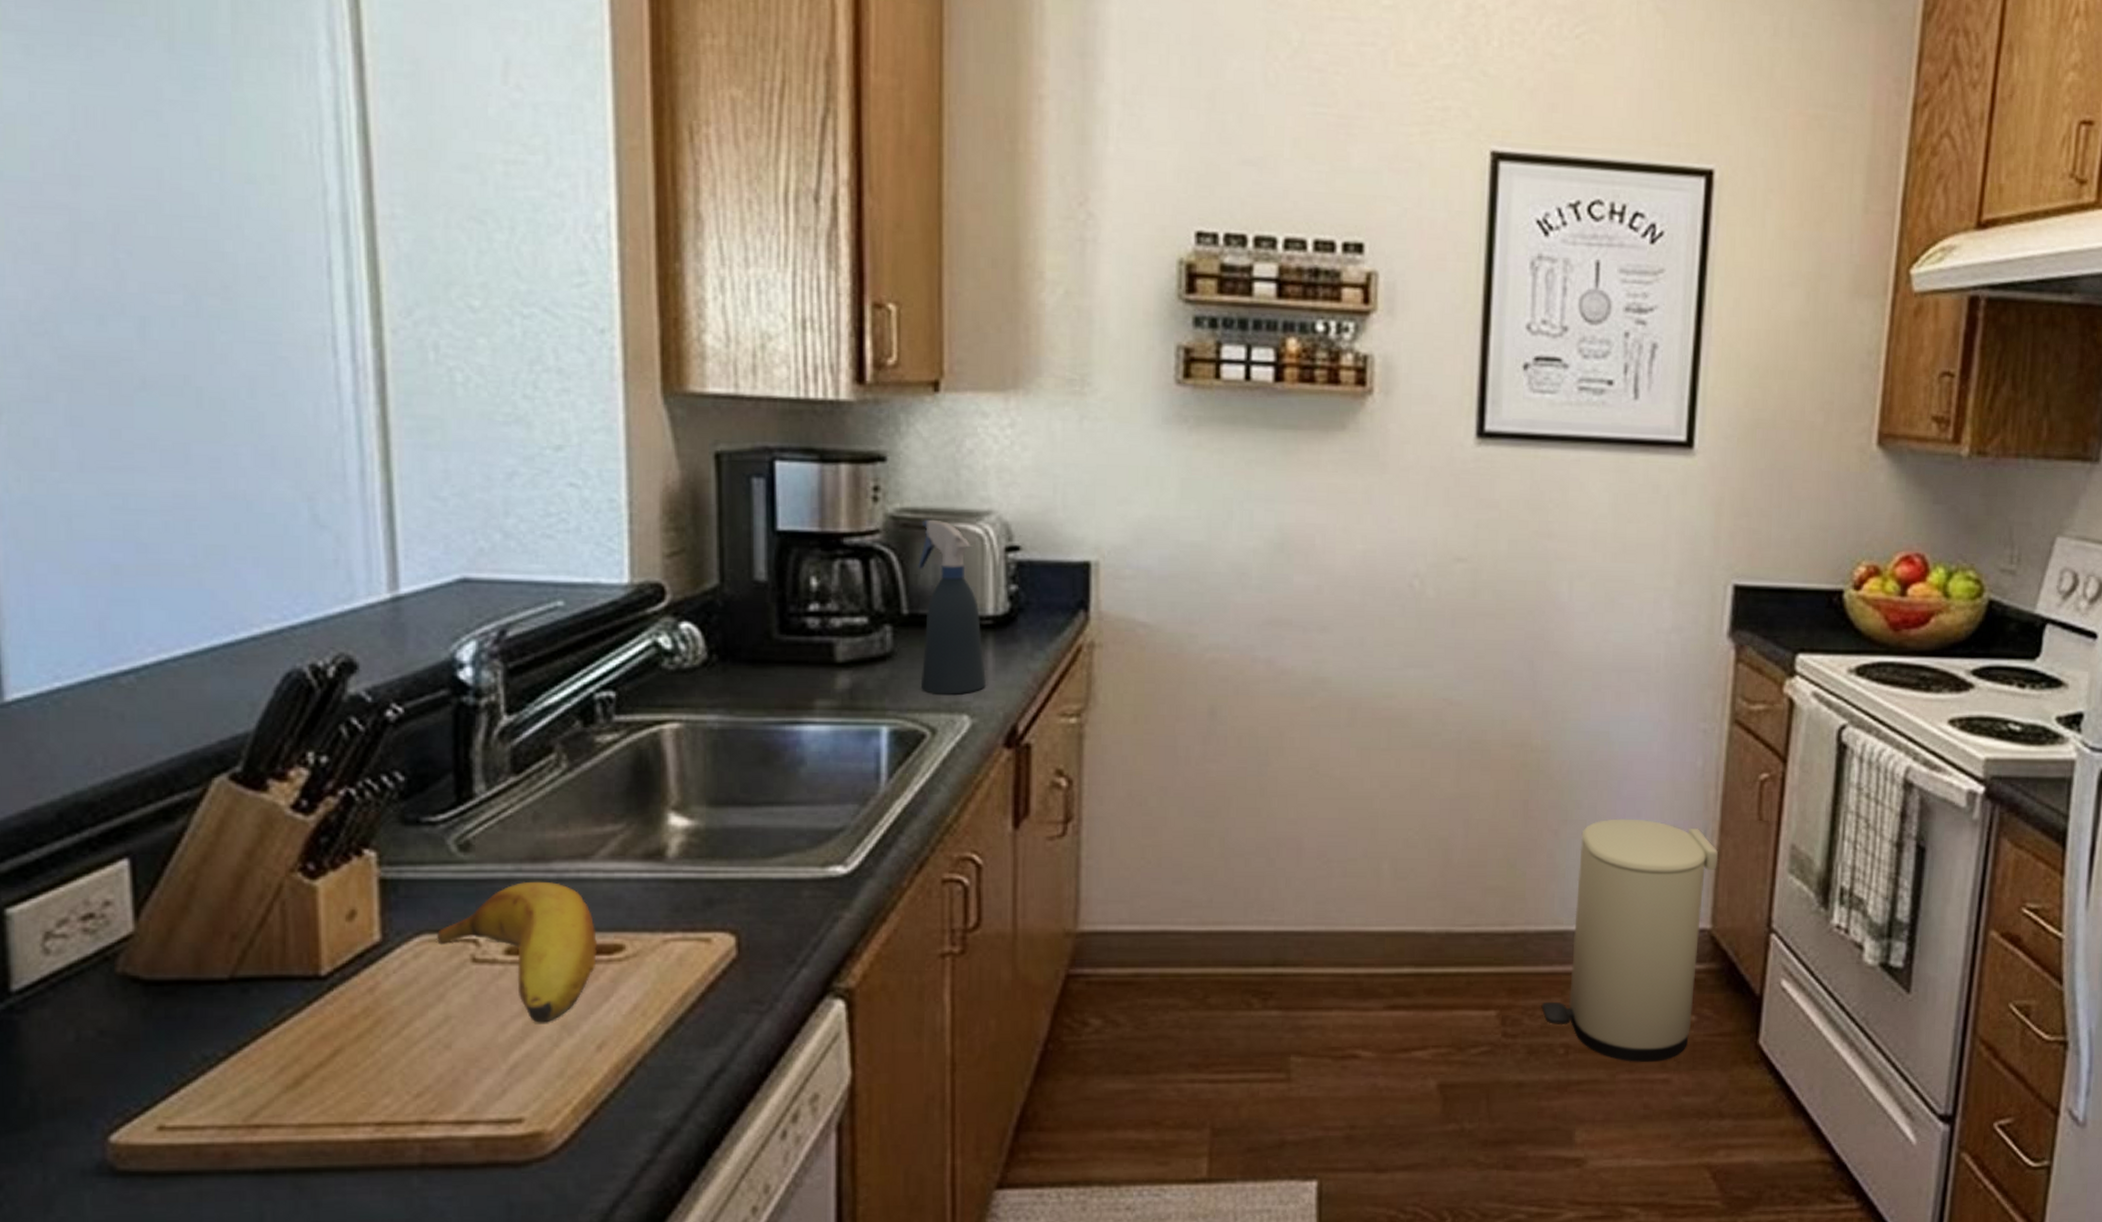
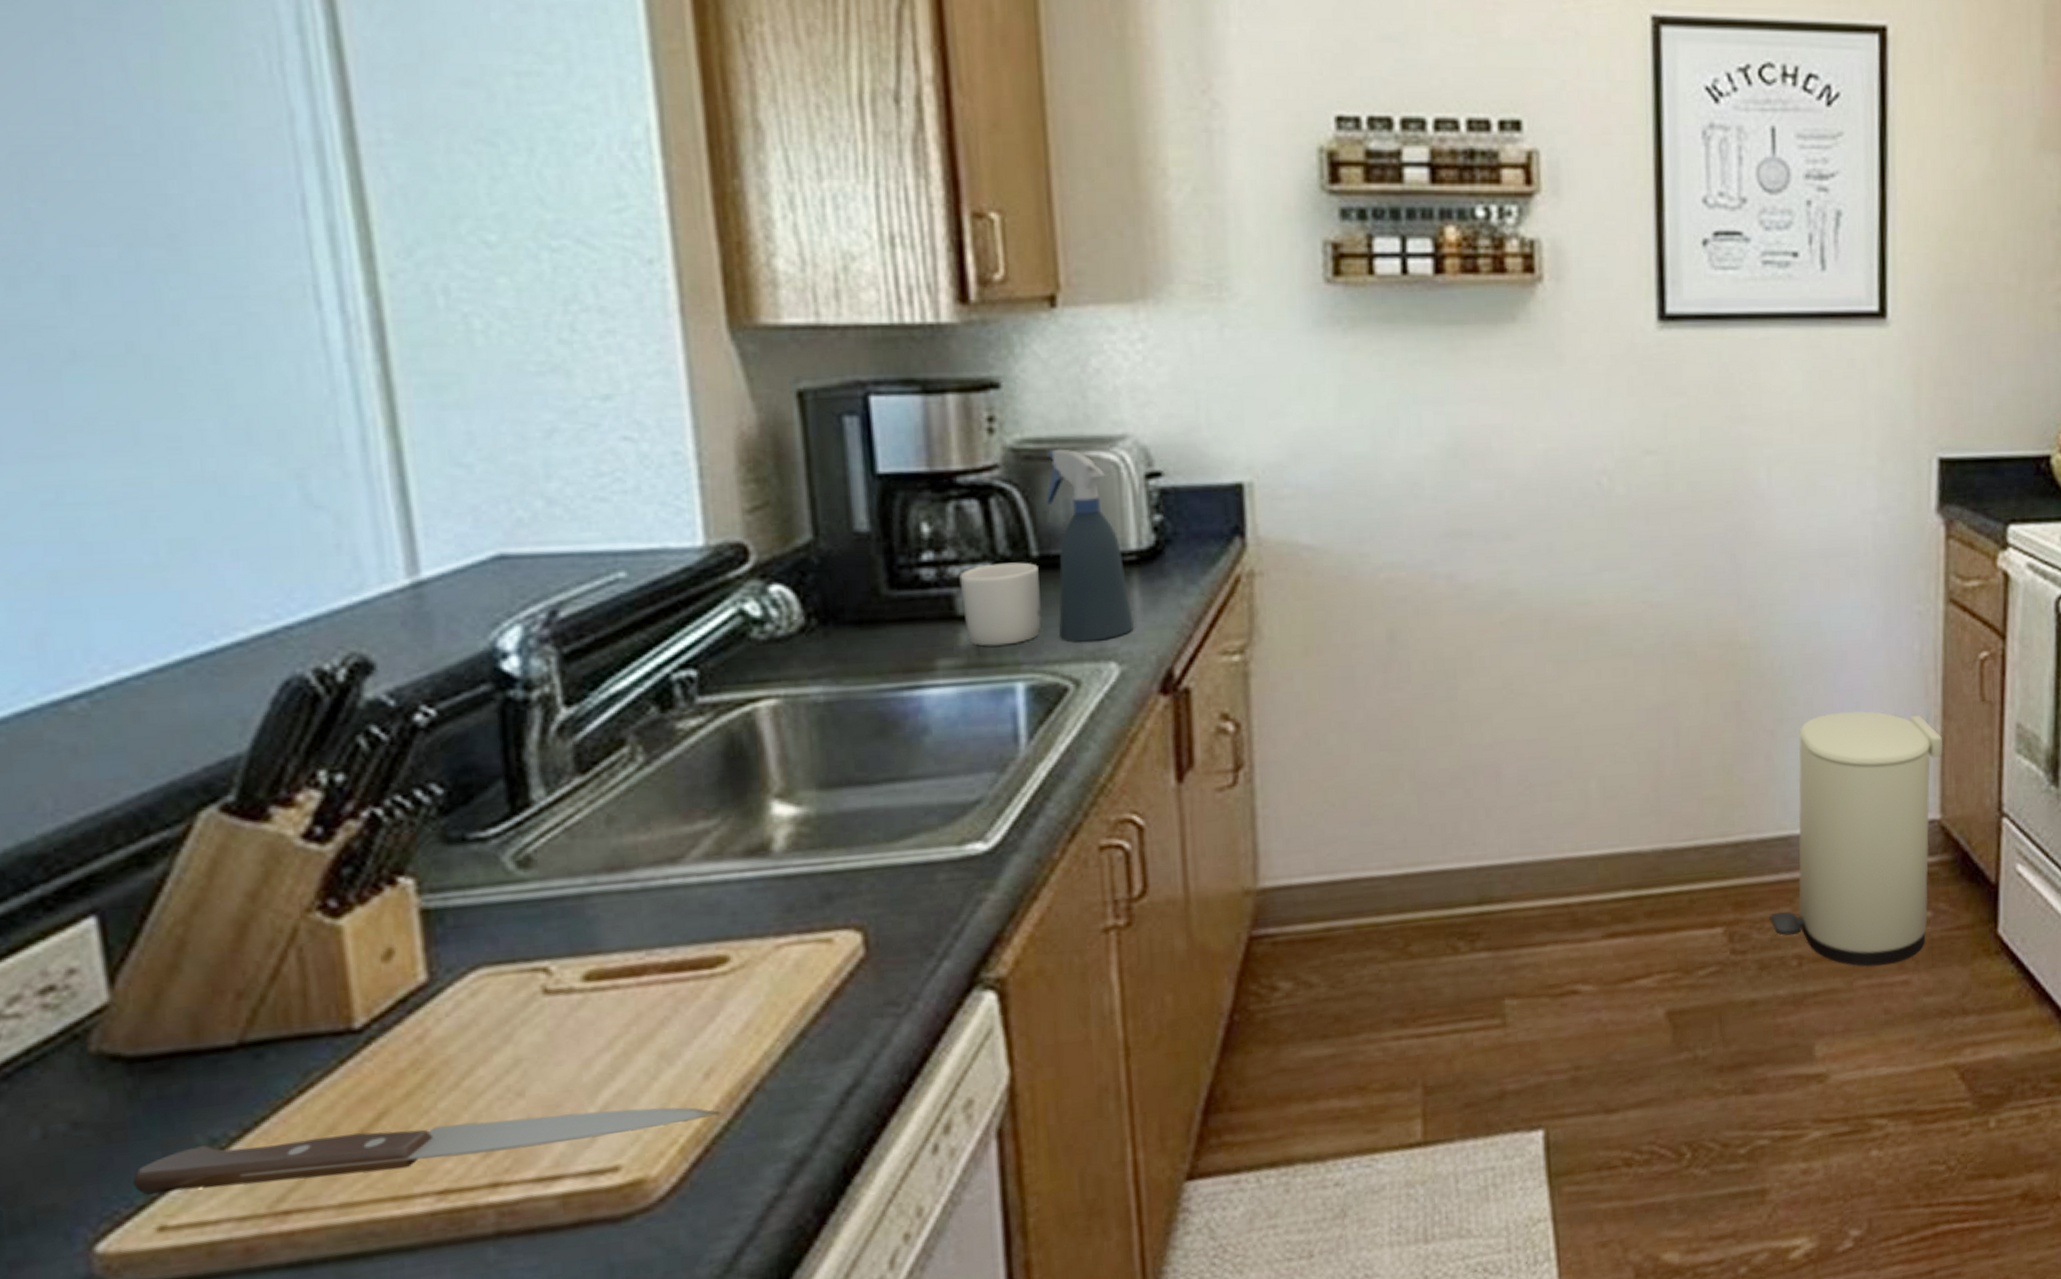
kitchen knife: none [141,1061,609,1100] -> present [132,1107,722,1194]
fruit: present [436,881,598,1023] -> none [496,892,697,1055]
mug: none [839,618,907,692] -> present [959,562,1042,646]

